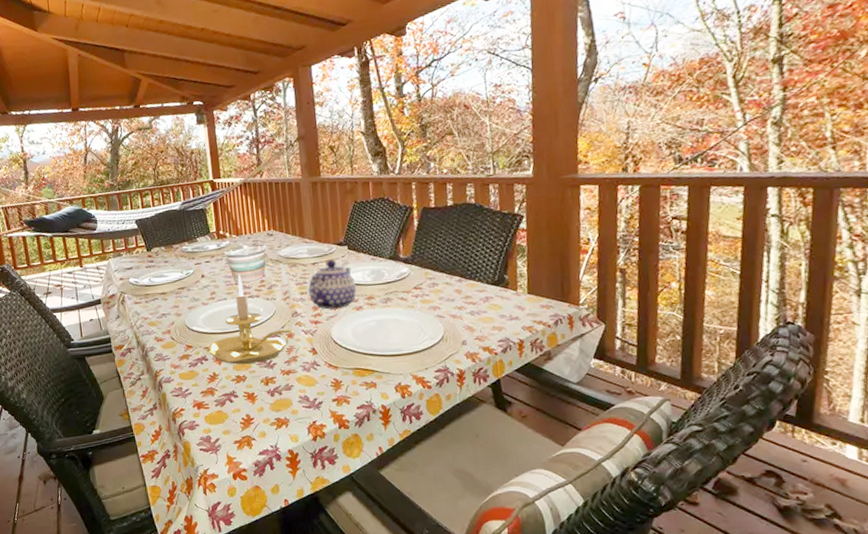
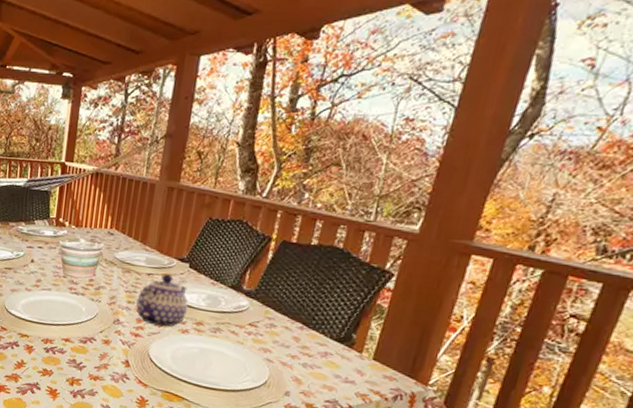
candle holder: present [208,274,295,364] -> none [22,267,112,362]

